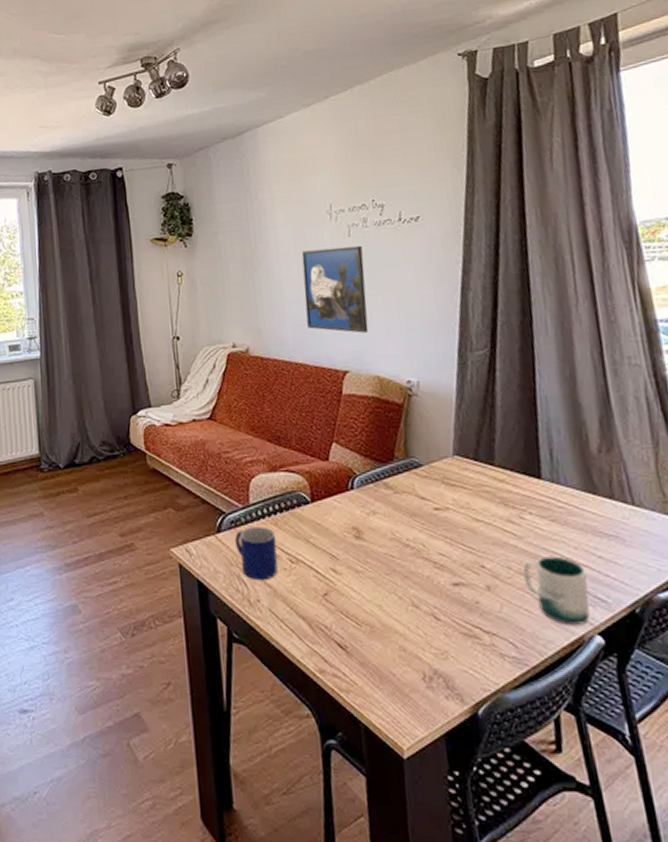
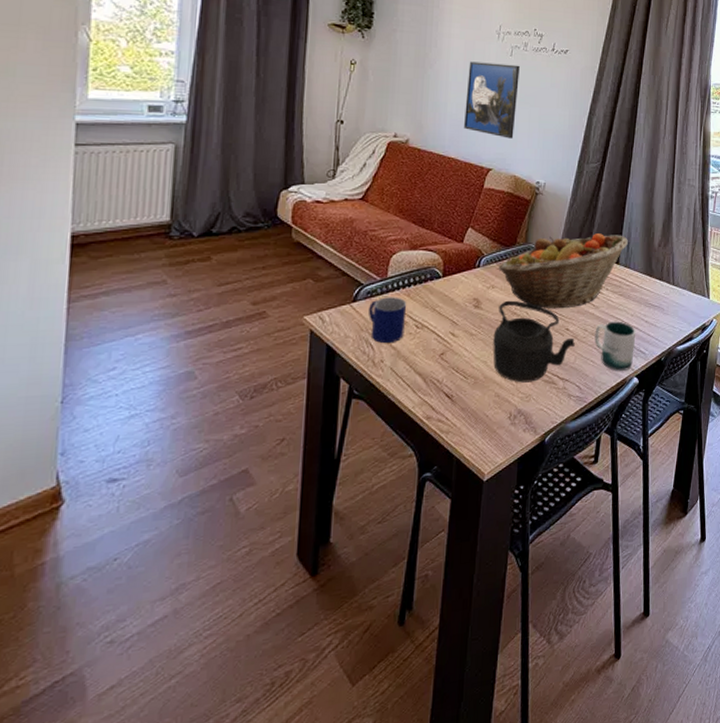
fruit basket: none [376,439,550,540] -> present [498,233,628,309]
teapot: none [384,529,497,635] -> present [493,300,575,383]

